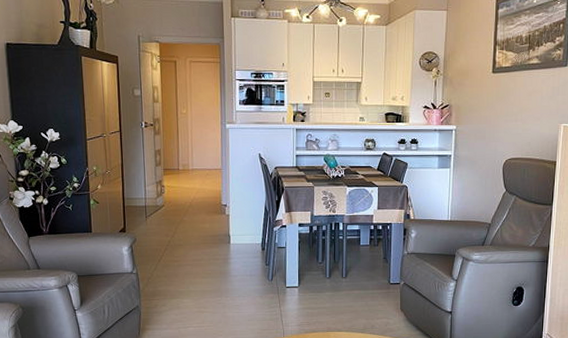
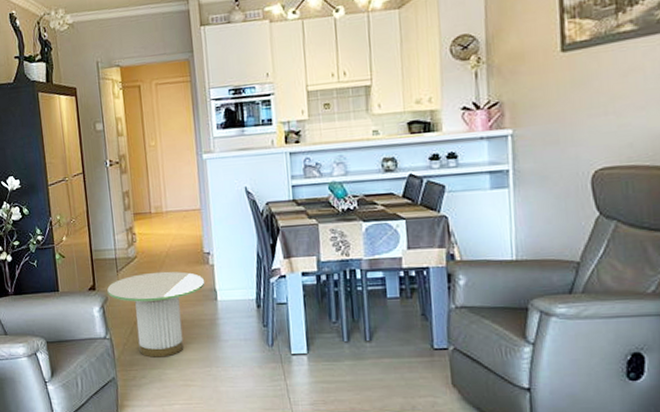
side table: none [136,218,221,289] -> present [107,271,205,358]

